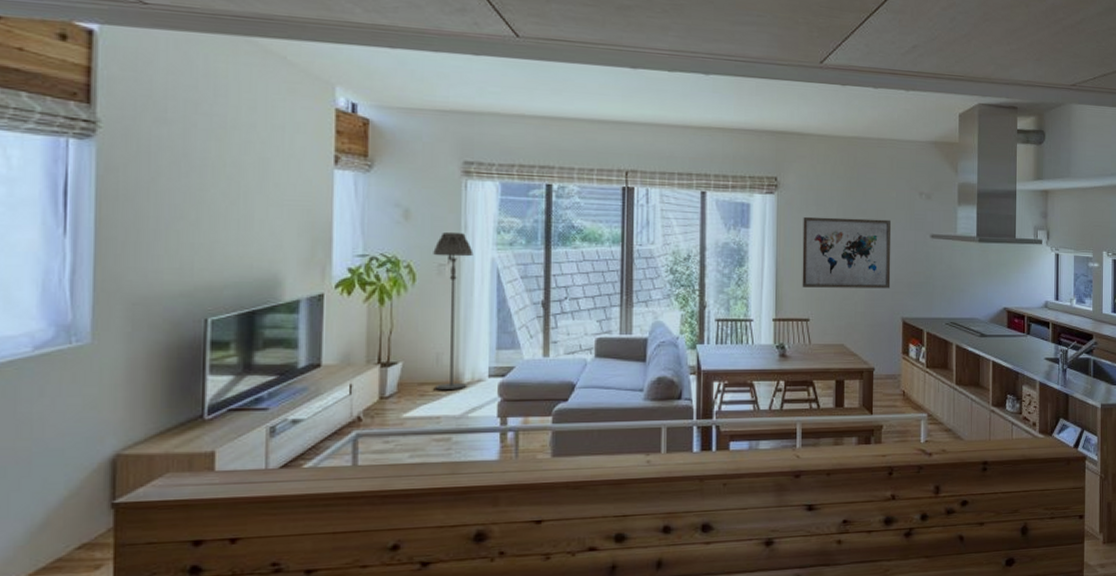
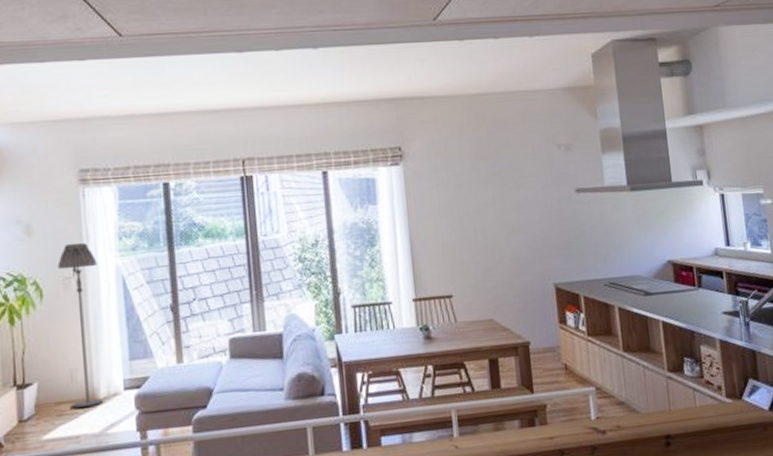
wall art: present [802,216,892,289] -> none [433,178,538,262]

